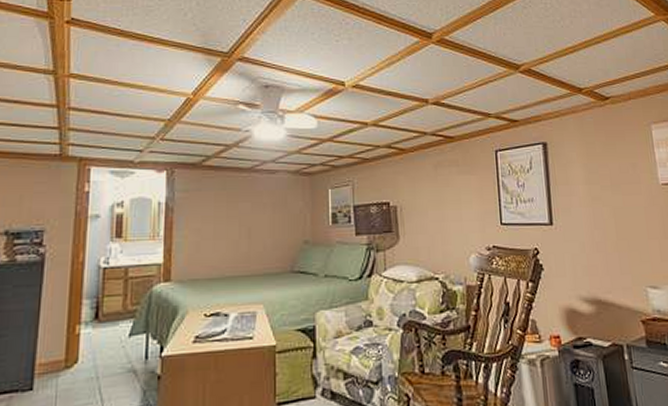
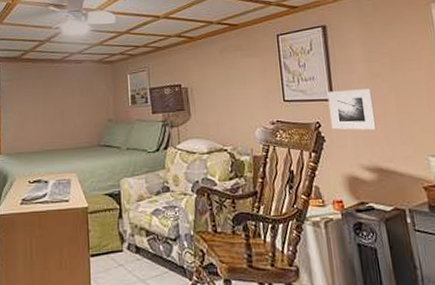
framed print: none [546,213,596,258] -> present [327,89,377,130]

